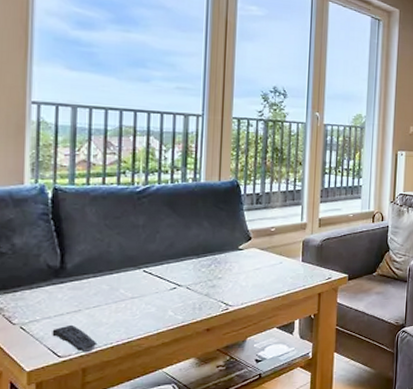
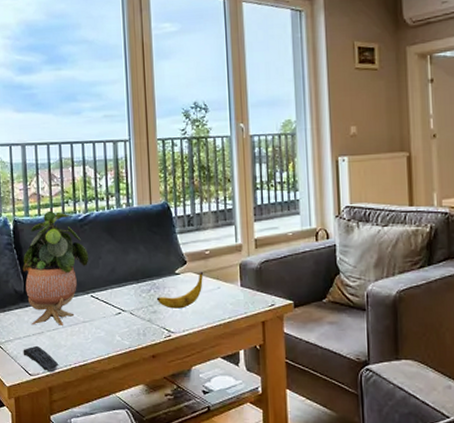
potted plant: none [60,180,145,303] -> present [22,210,89,325]
banana: none [216,248,266,283] -> present [156,272,203,309]

